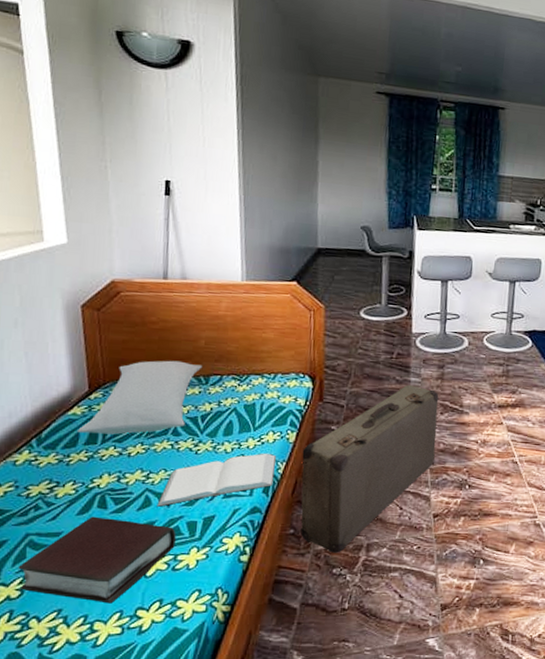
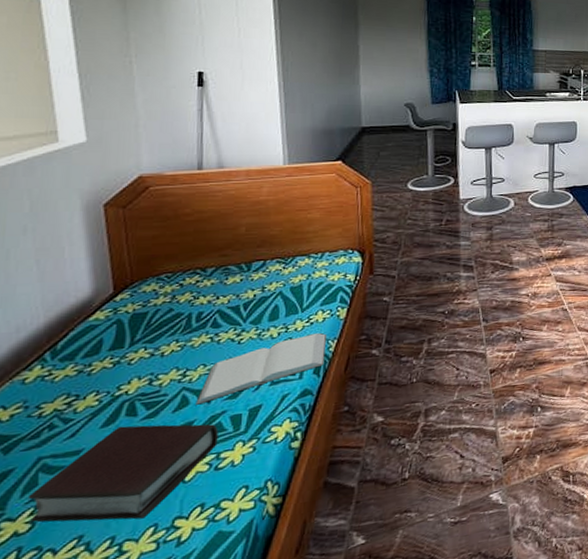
pillow: present [78,360,203,435] -> none [101,250,244,339]
suitcase: present [300,384,439,553] -> none [354,248,489,424]

